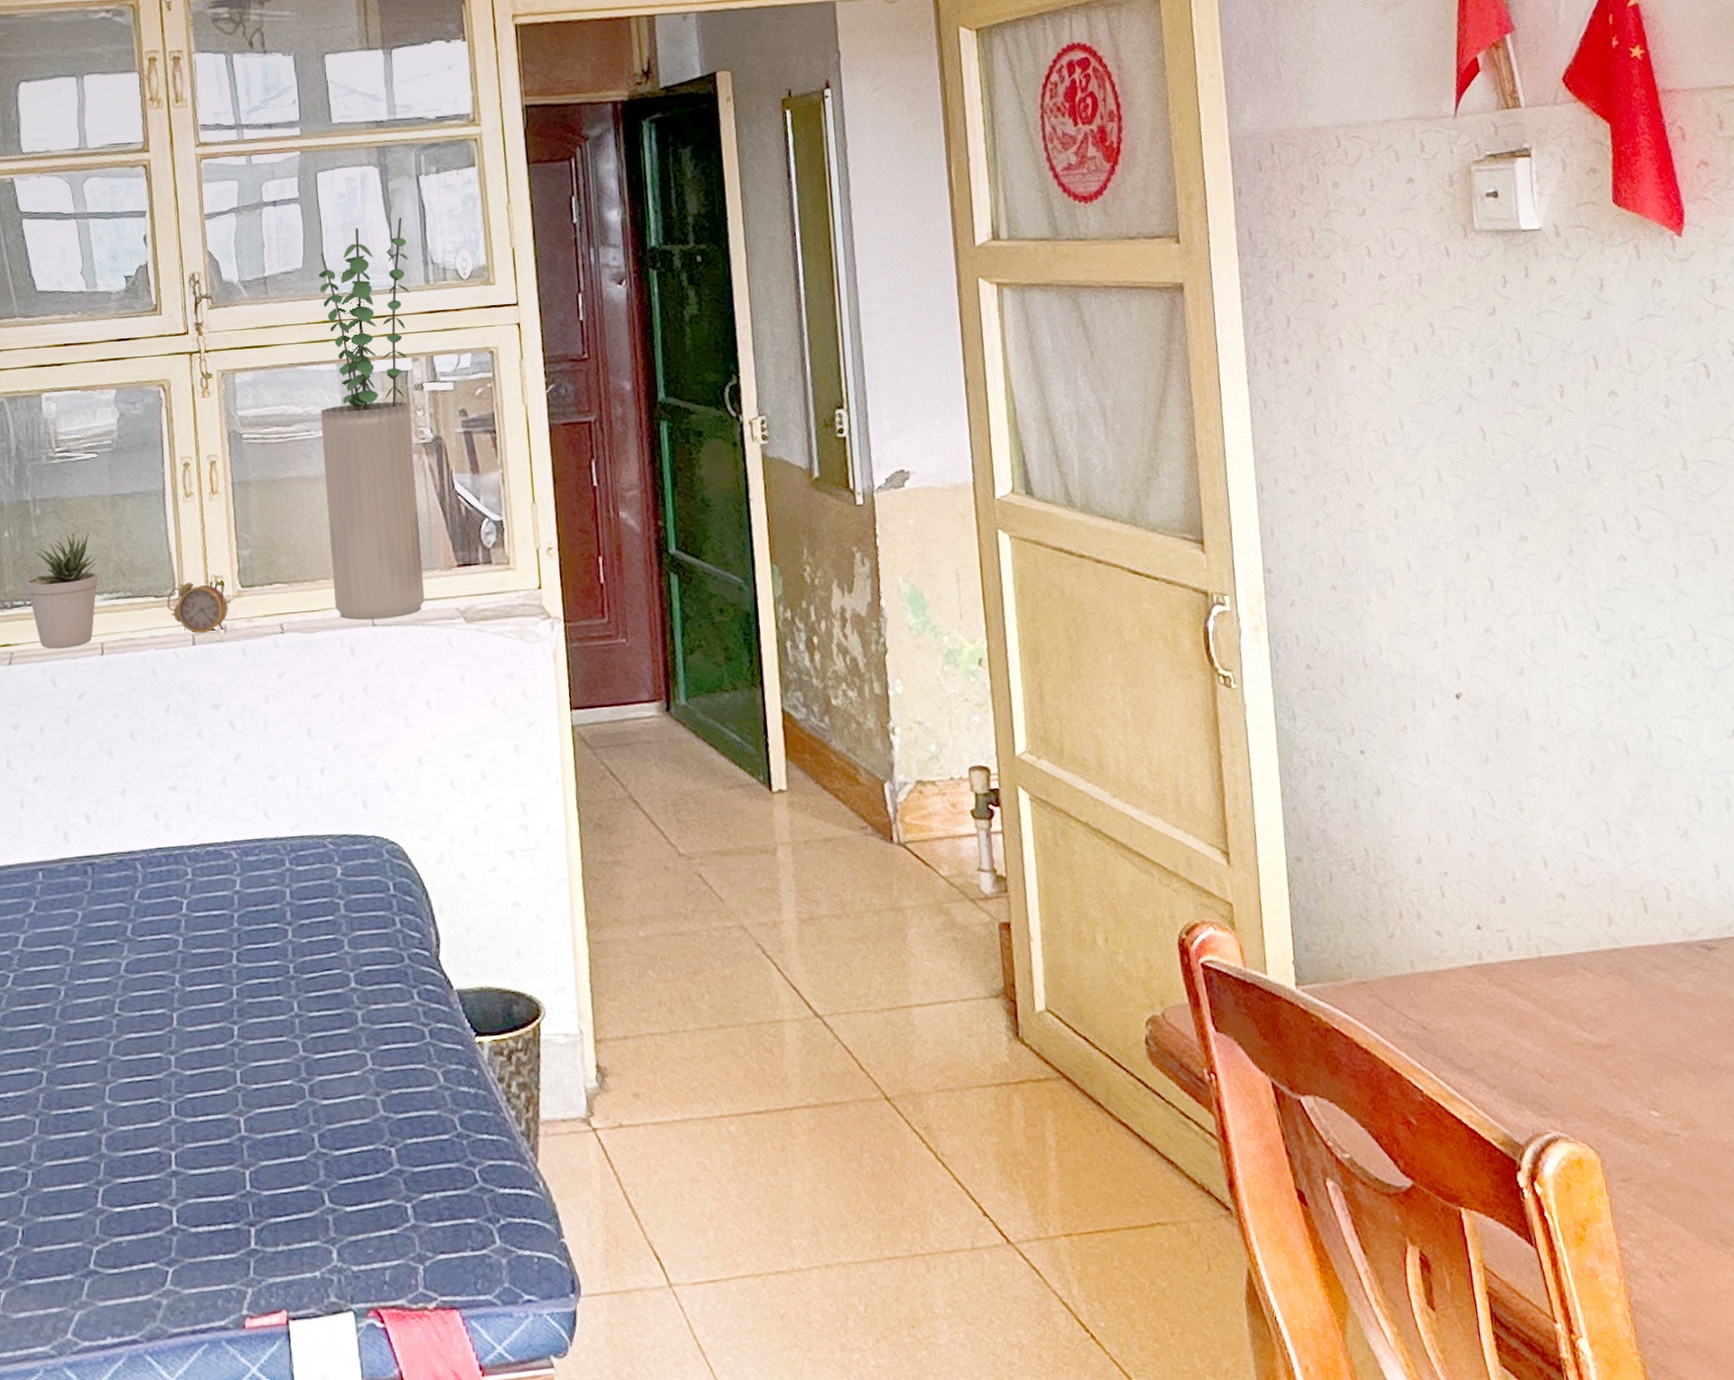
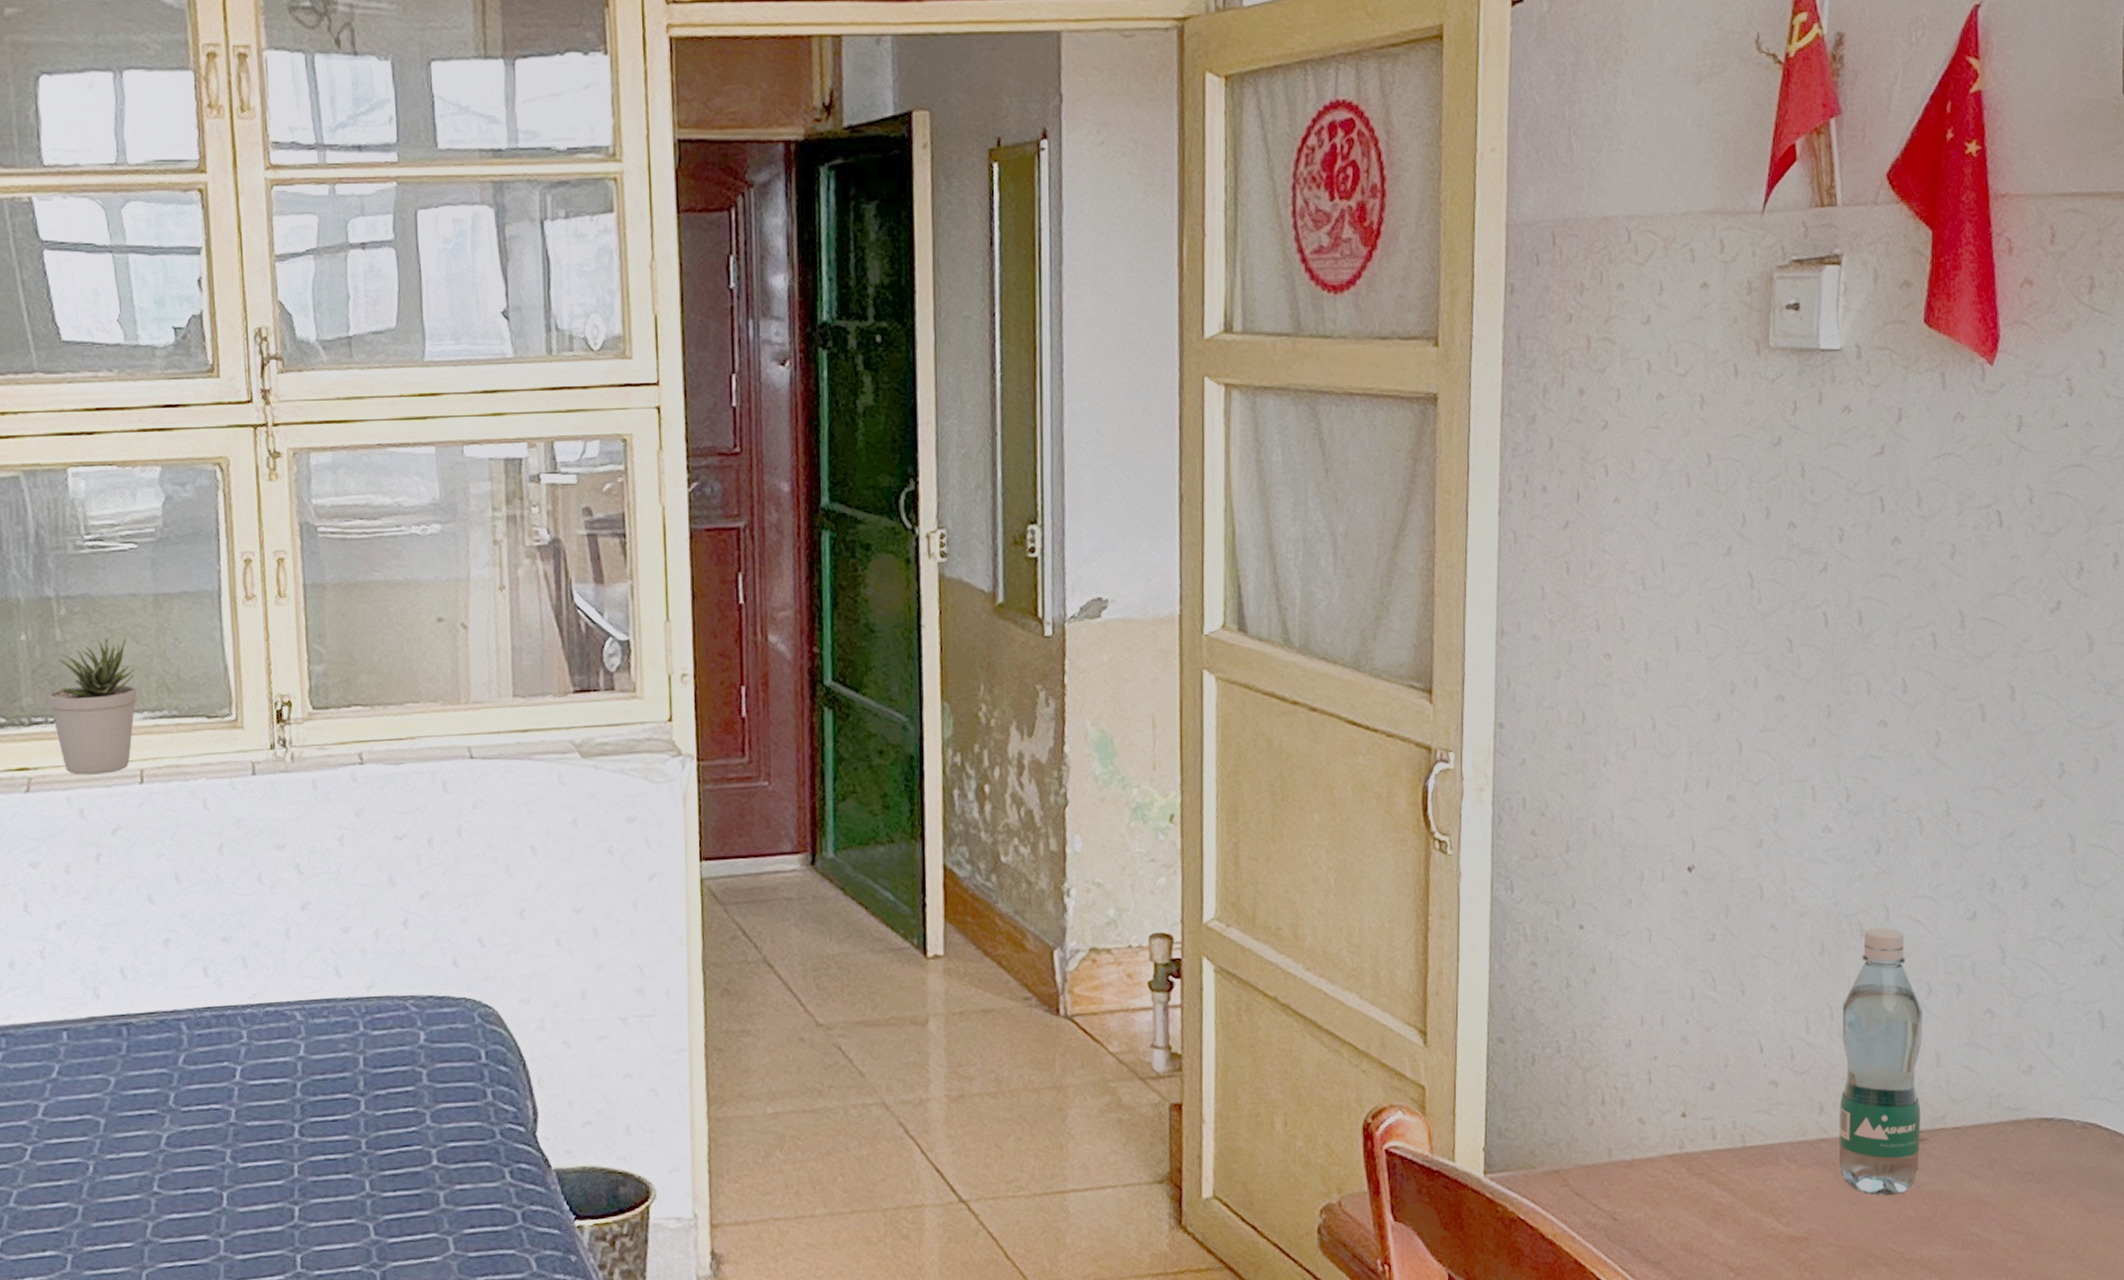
alarm clock: present [167,582,232,634] -> none [222,700,301,763]
vase: present [318,217,425,621] -> none [413,270,534,752]
bottle: none [1618,746,1713,1003] -> present [1838,927,1922,1196]

